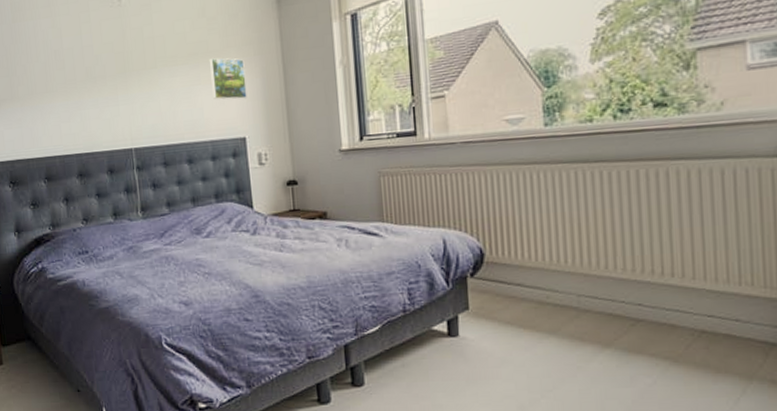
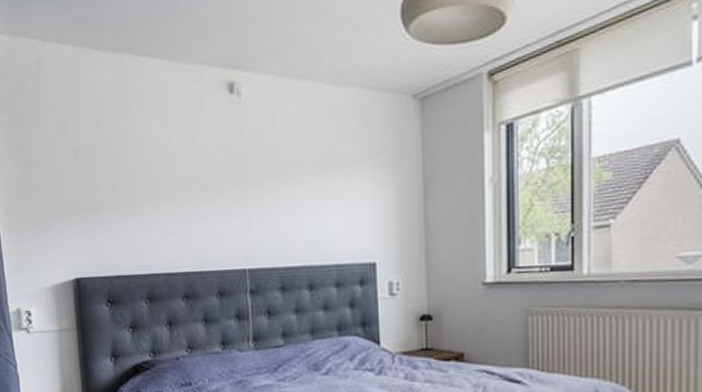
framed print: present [208,57,247,100] -> none [338,168,380,219]

